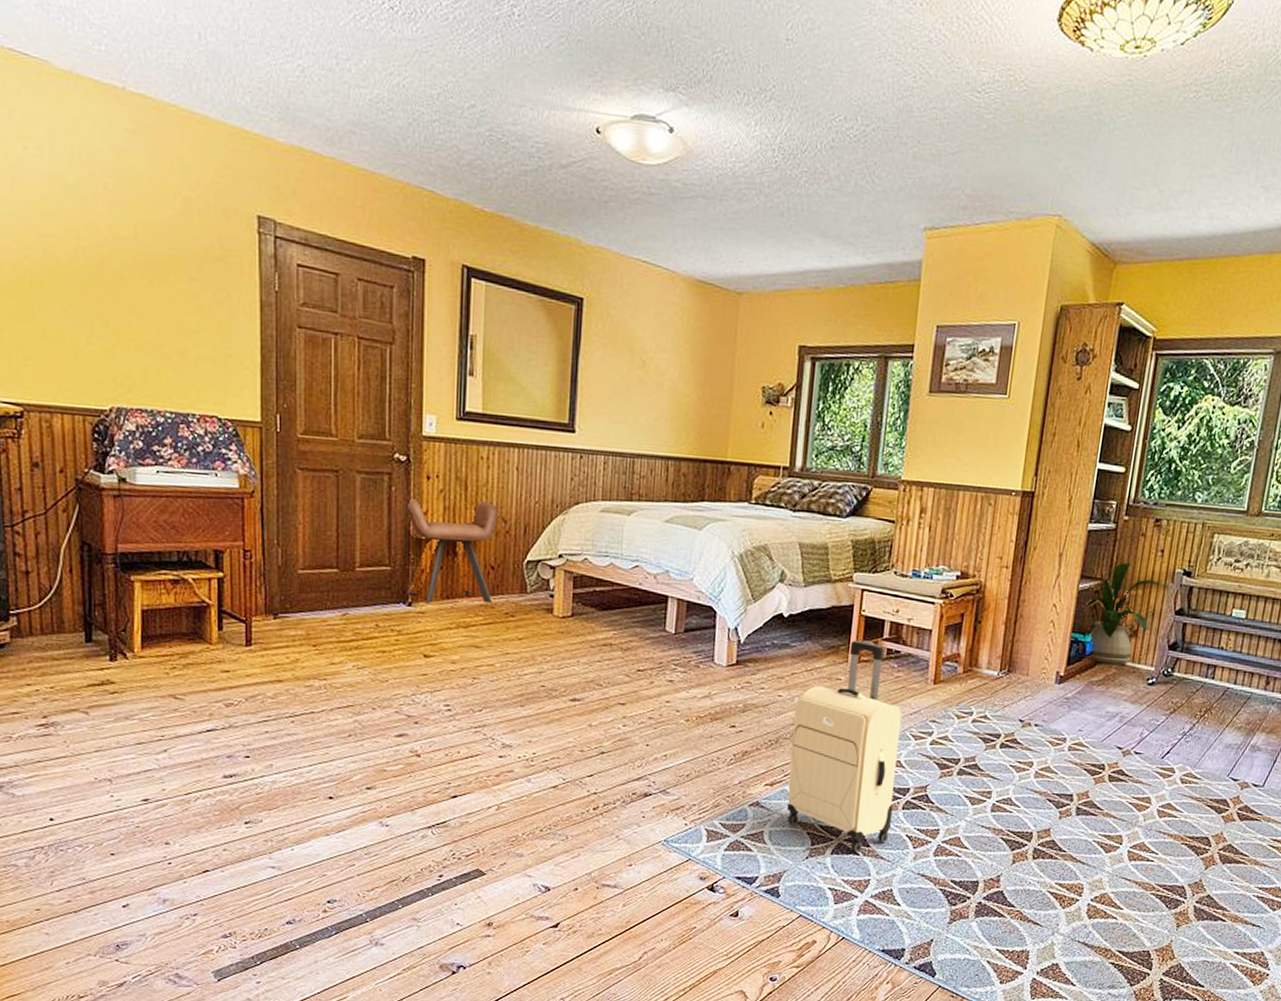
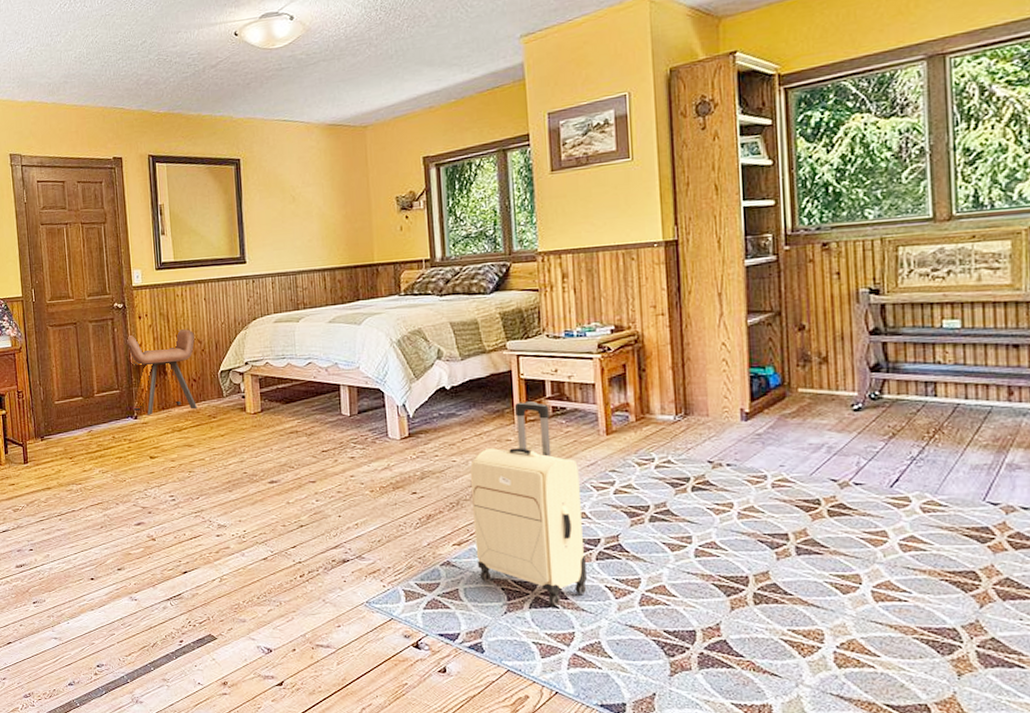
house plant: present [1083,562,1170,665] -> none [757,290,856,395]

